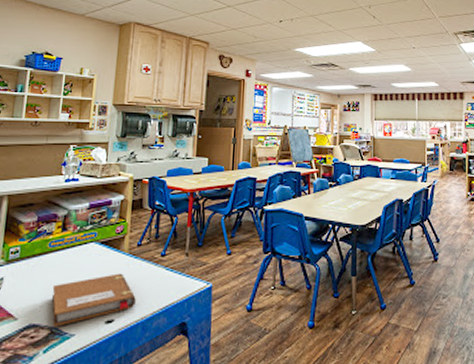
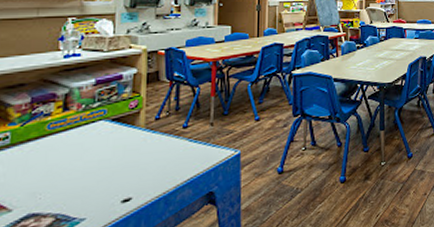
notebook: present [52,273,136,327] -> none [54,149,156,213]

